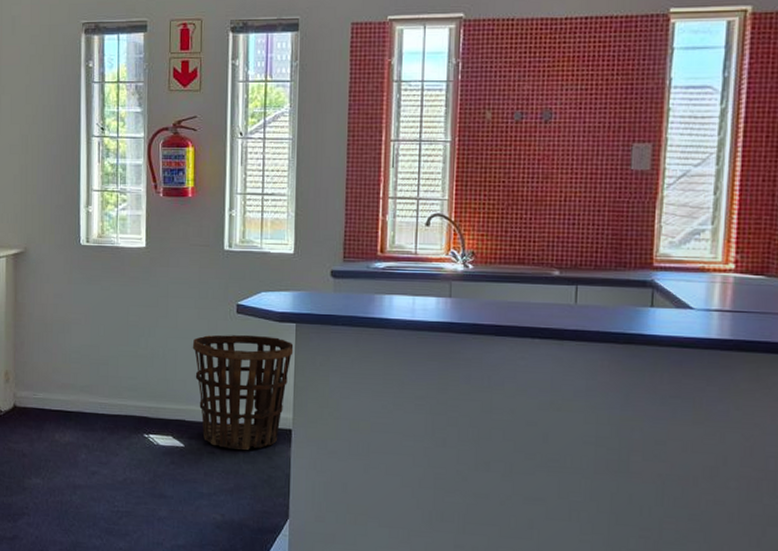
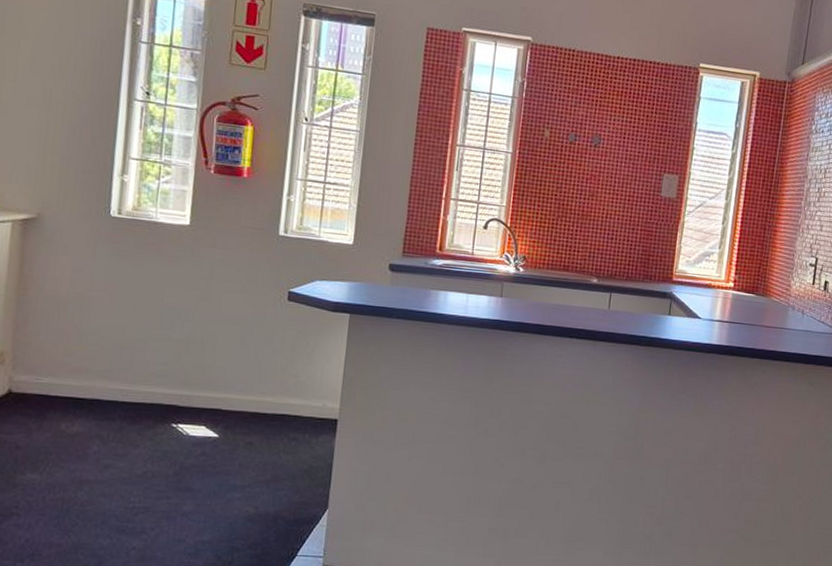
basket: present [192,334,294,450] -> none [235,321,346,440]

